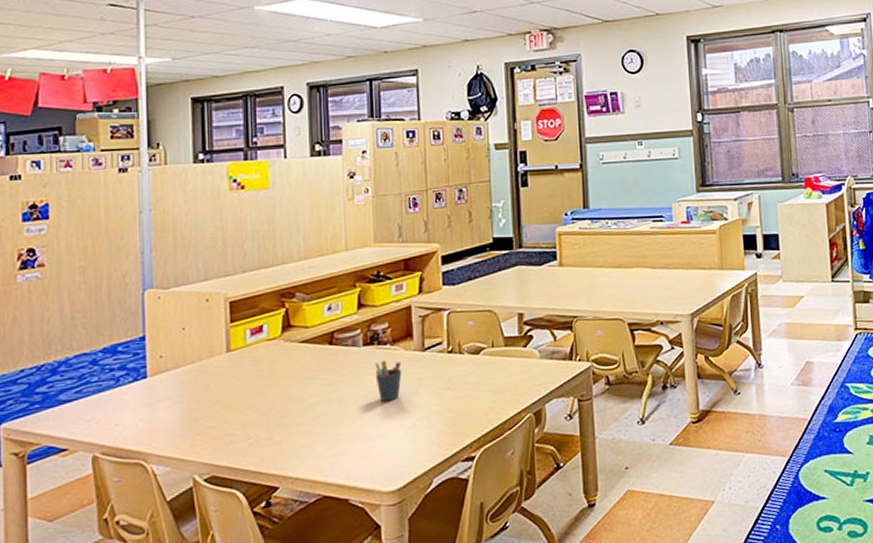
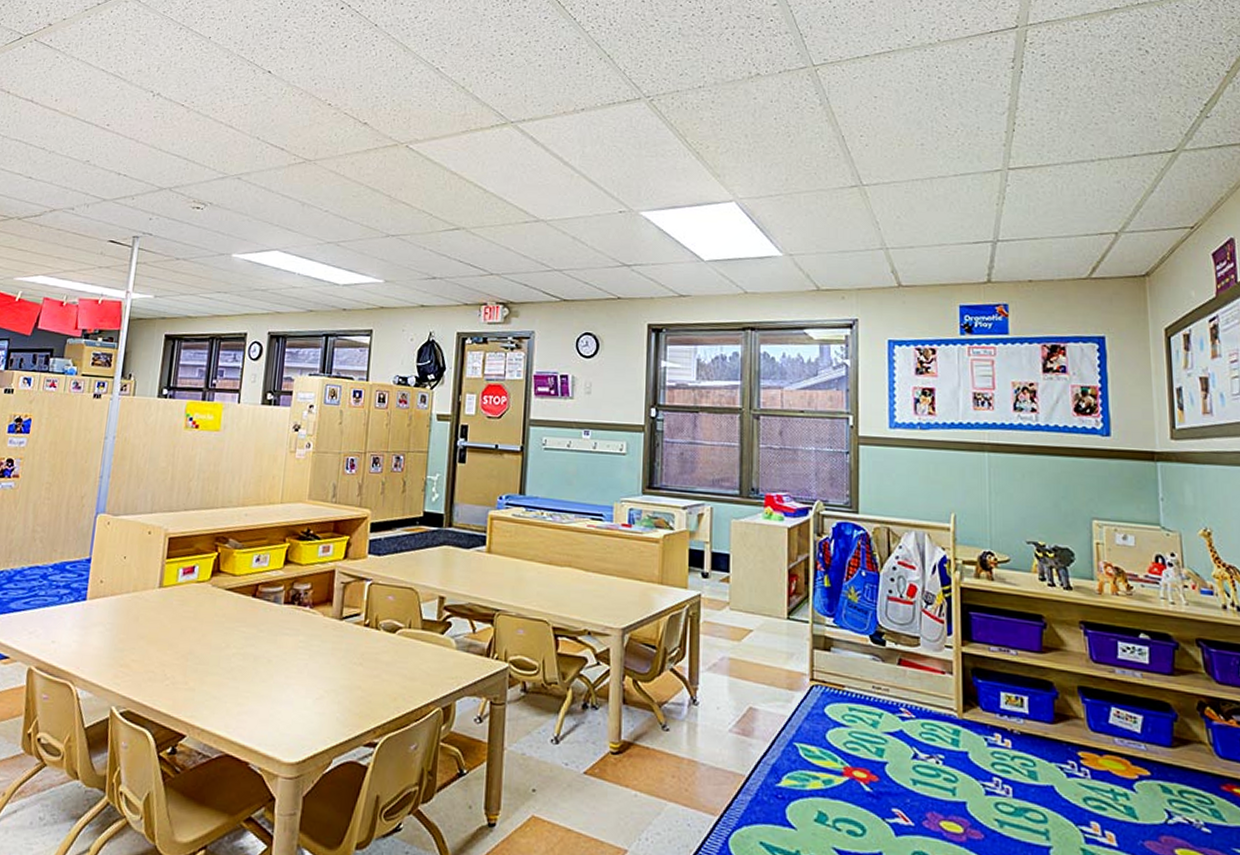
pen holder: present [375,360,402,402] -> none [291,622,318,667]

